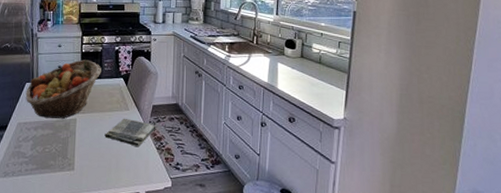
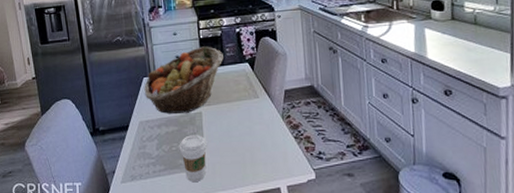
coffee cup: none [52,139,78,182] -> present [179,135,208,181]
dish towel: present [104,118,156,146] -> none [234,106,291,137]

